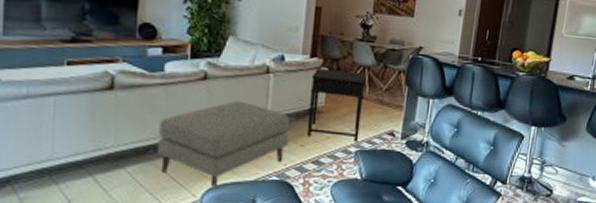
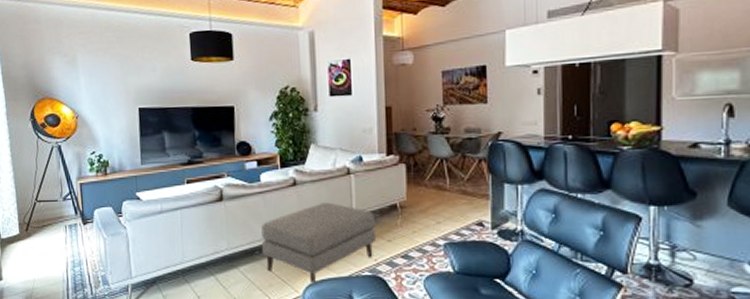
side table: present [307,69,366,142] -> none [390,164,446,235]

